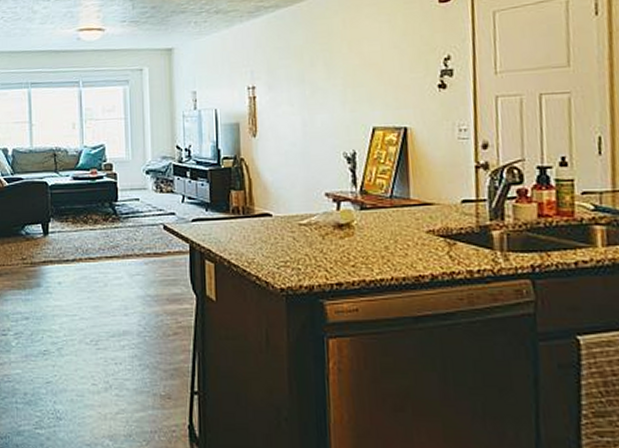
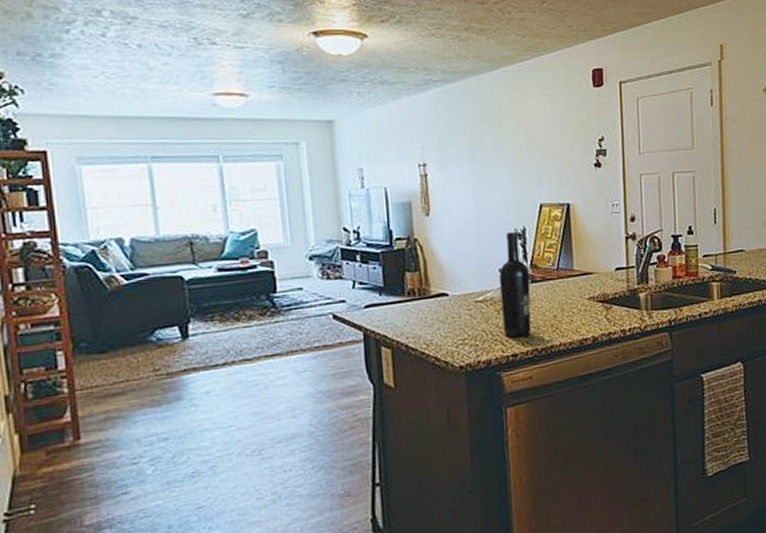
wine bottle: none [325,155,360,265] -> present [498,231,532,338]

